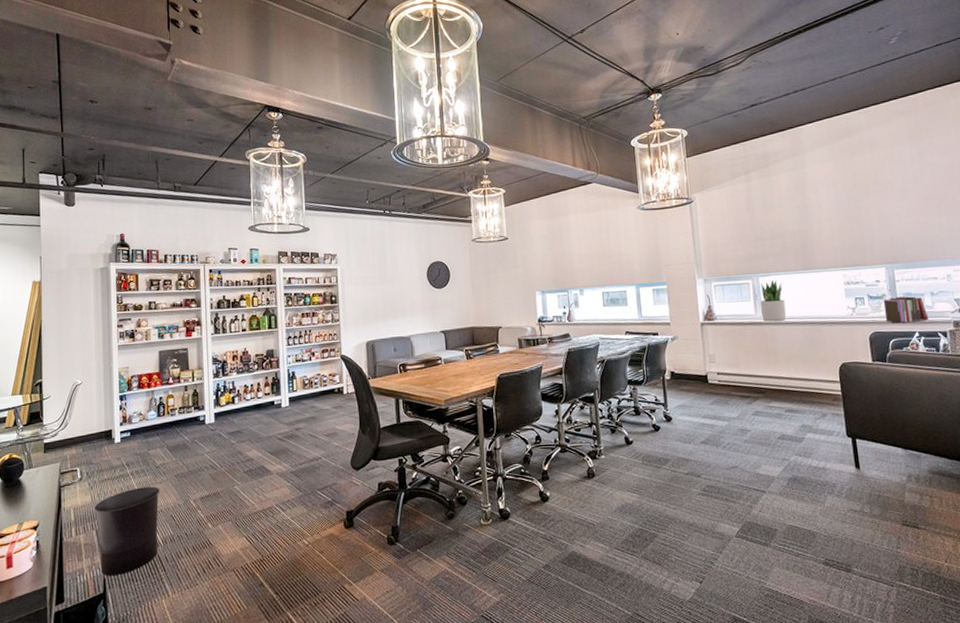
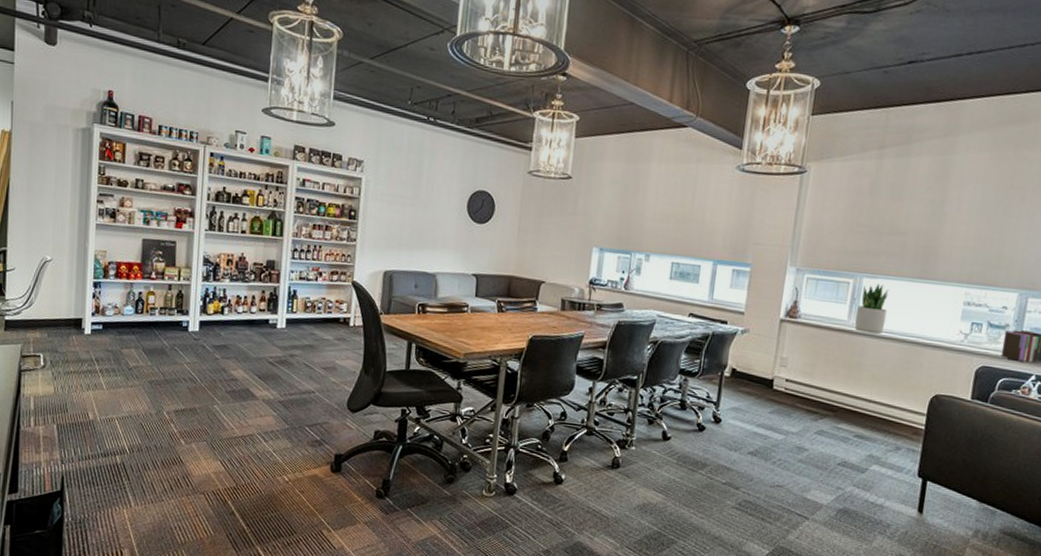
waste bin: present [94,486,160,576] -> none [56,387,131,476]

